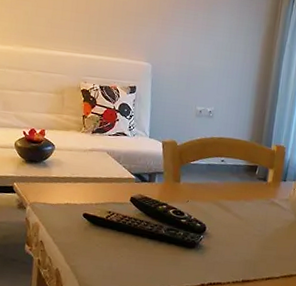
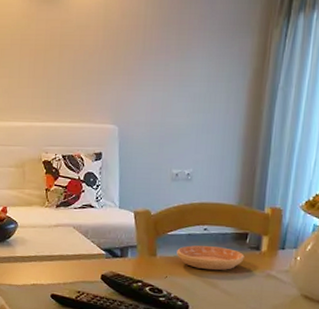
saucer: none [197,174,254,197] -> present [177,245,245,271]

